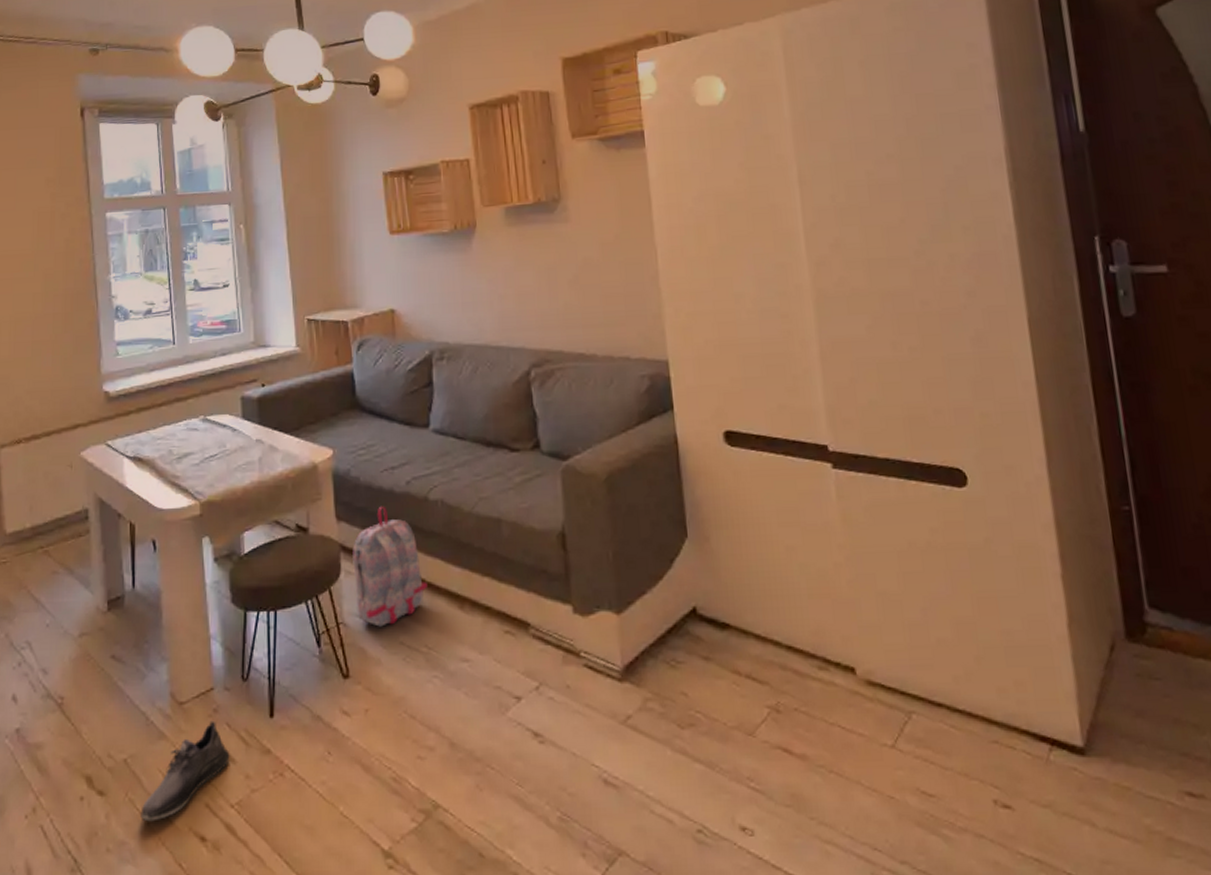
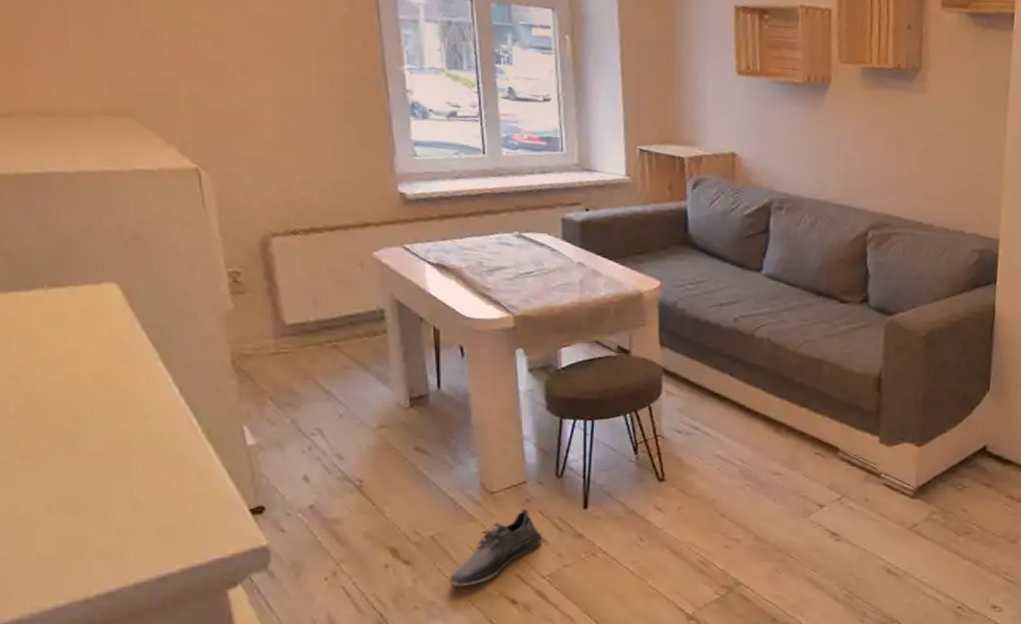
backpack: present [353,506,427,627] -> none [674,337,747,441]

